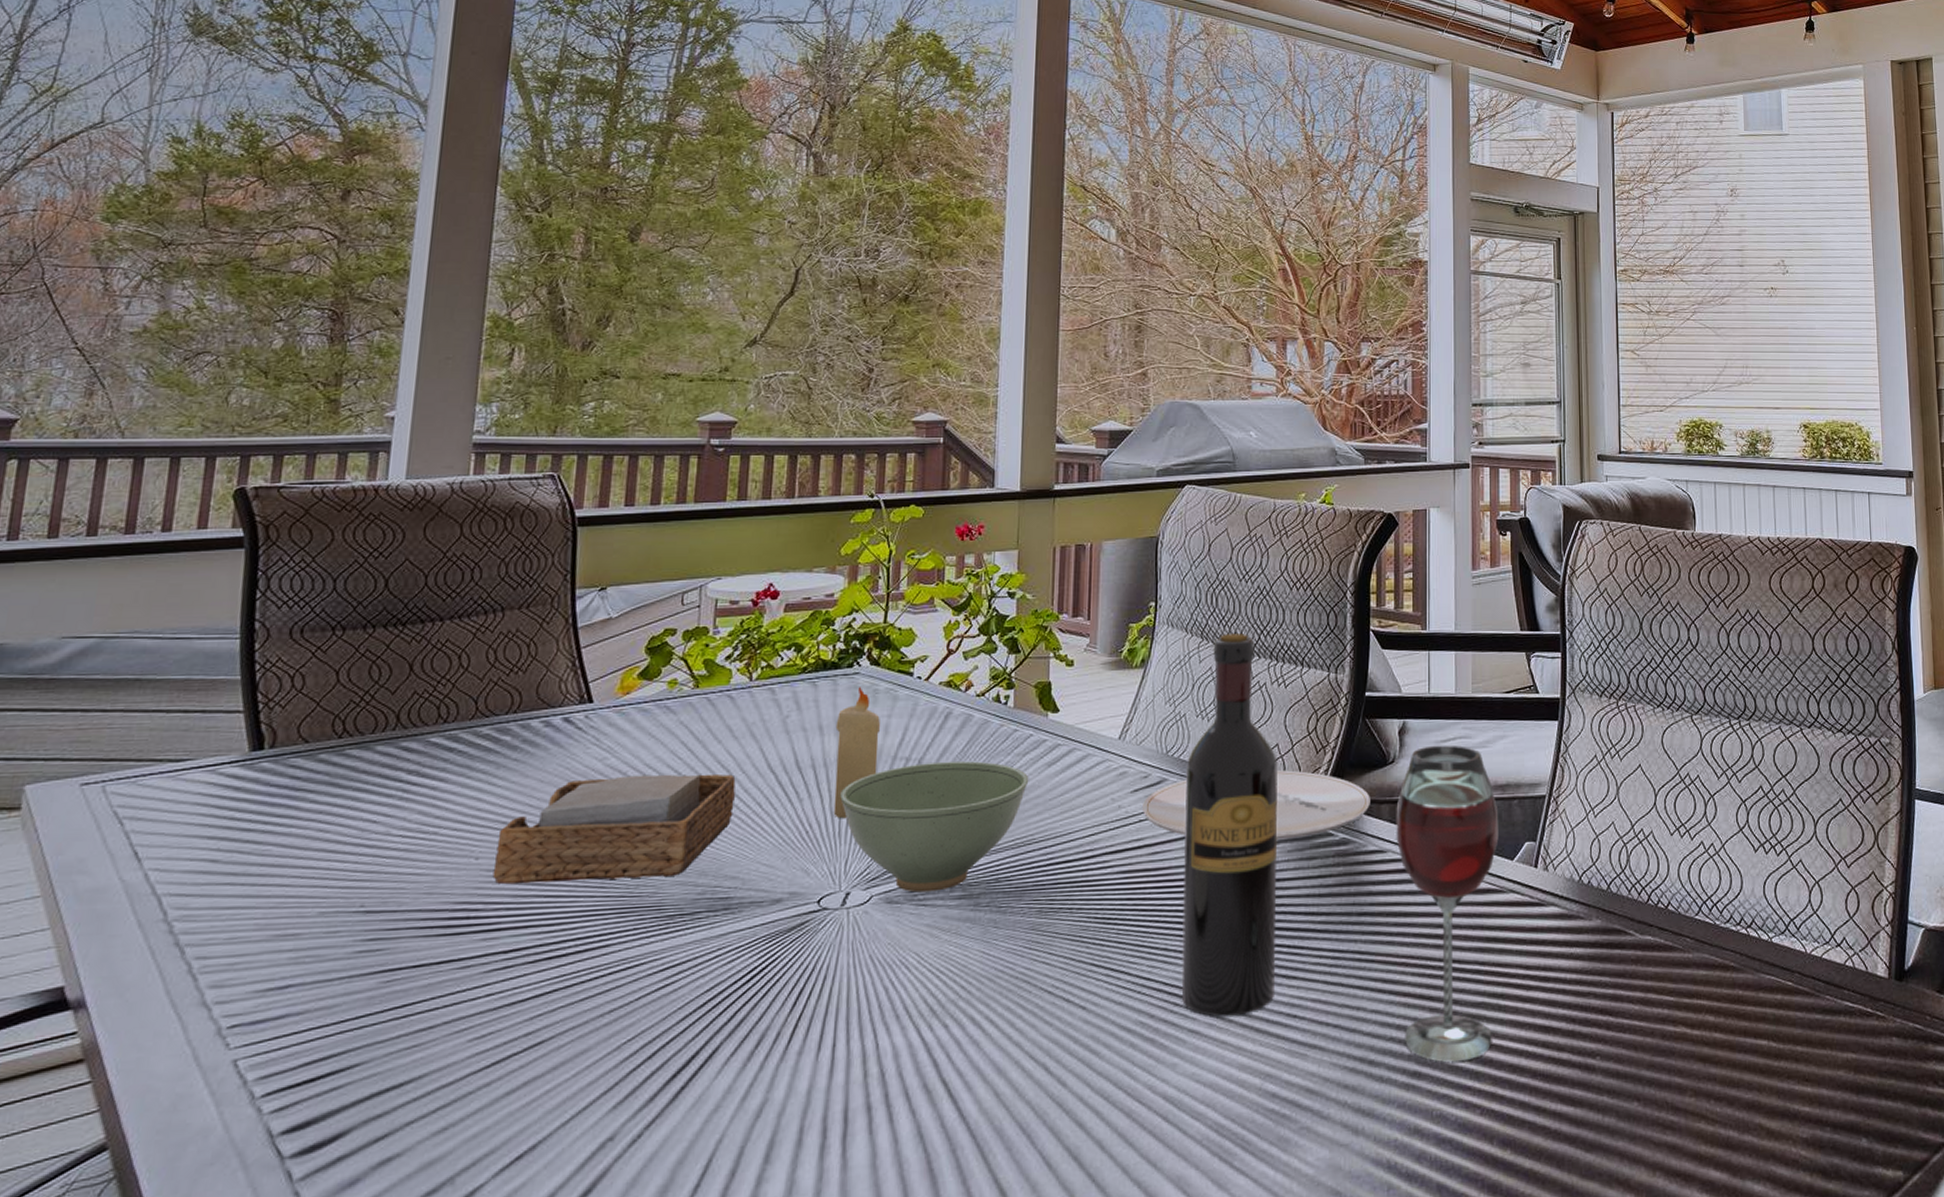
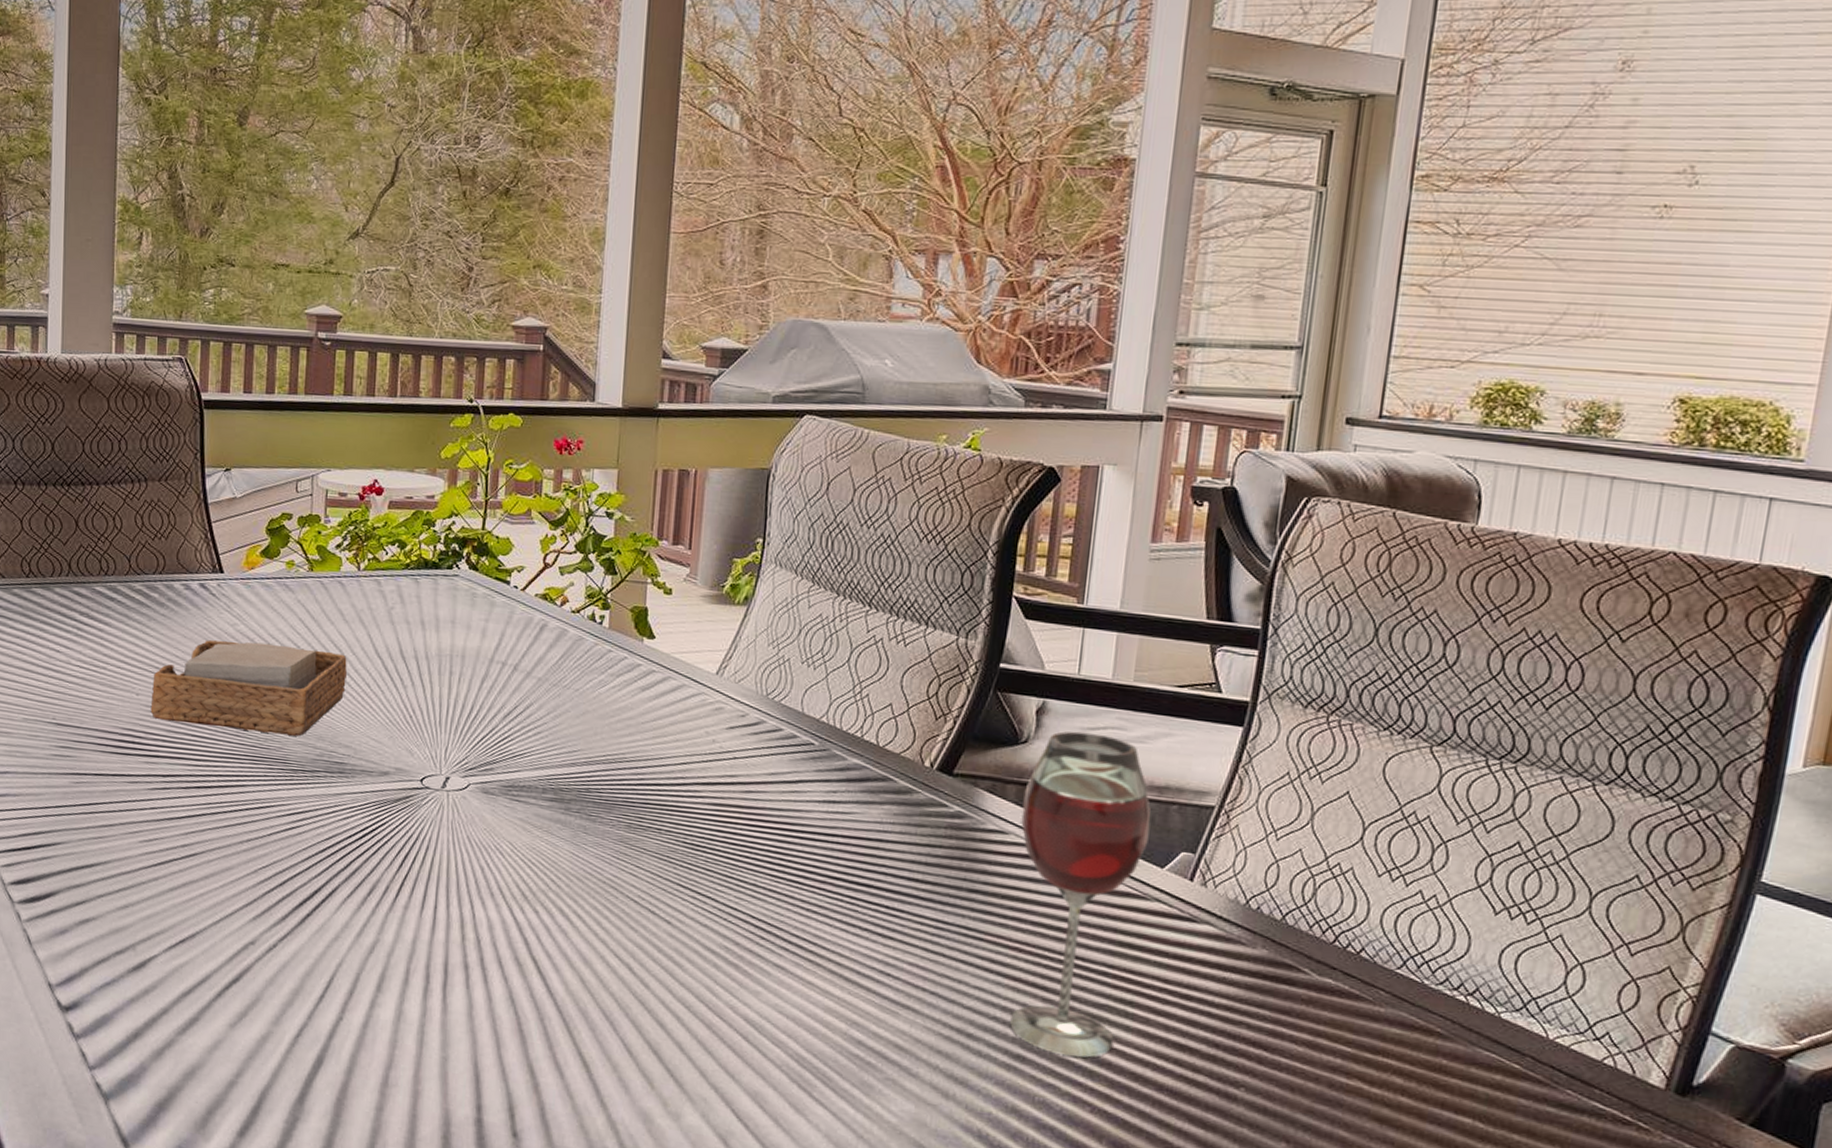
candle: present [833,687,881,819] -> none [434,589,479,710]
bowl: present [840,761,1029,893] -> none [441,669,622,790]
plate: present [1143,770,1370,840] -> none [738,724,995,803]
wine bottle: present [1181,634,1278,1017] -> none [769,581,890,962]

